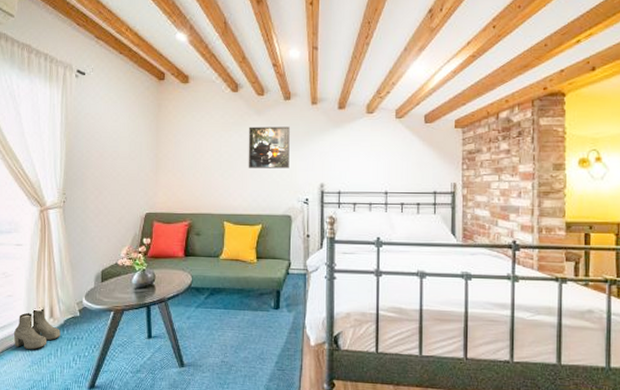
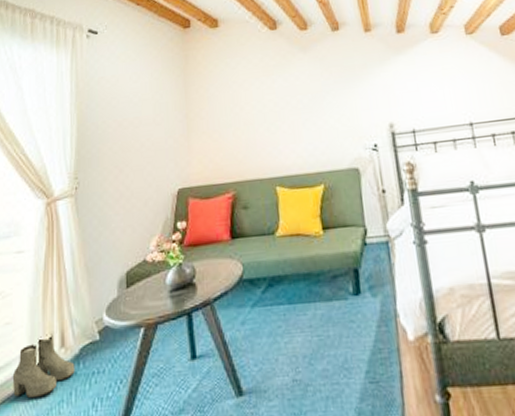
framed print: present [248,126,290,169] -> none [294,61,349,117]

